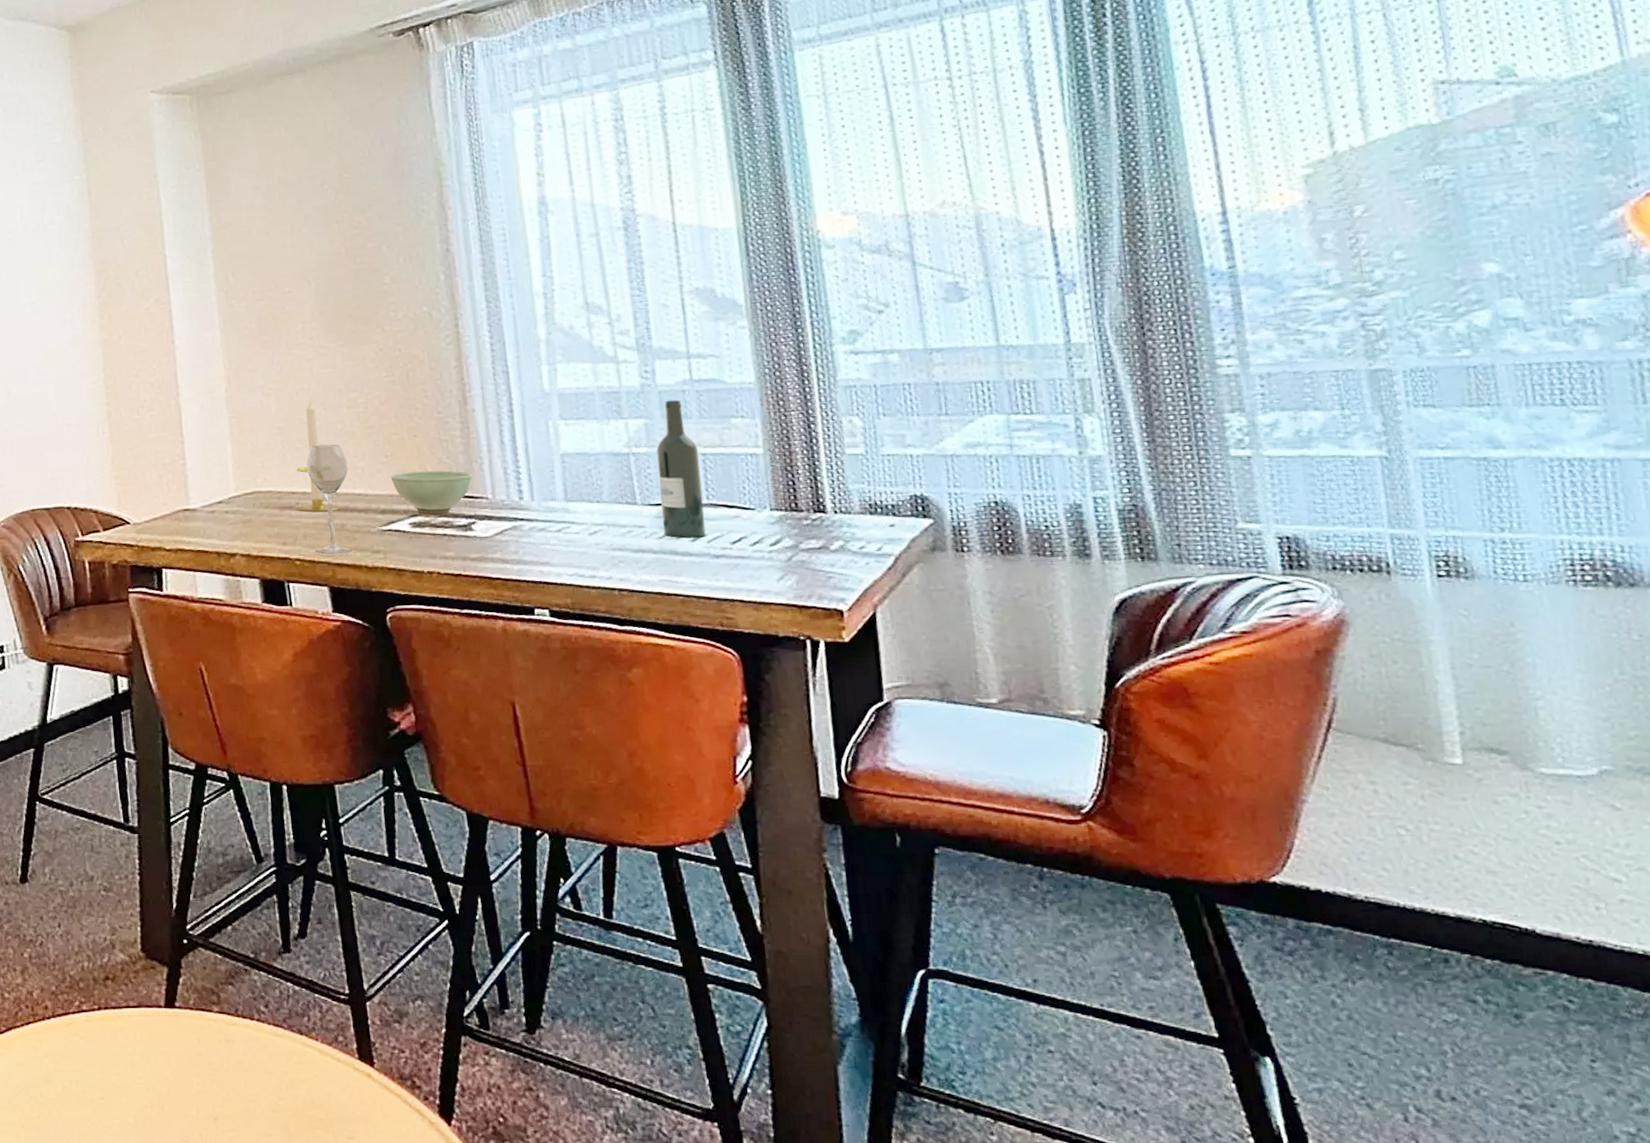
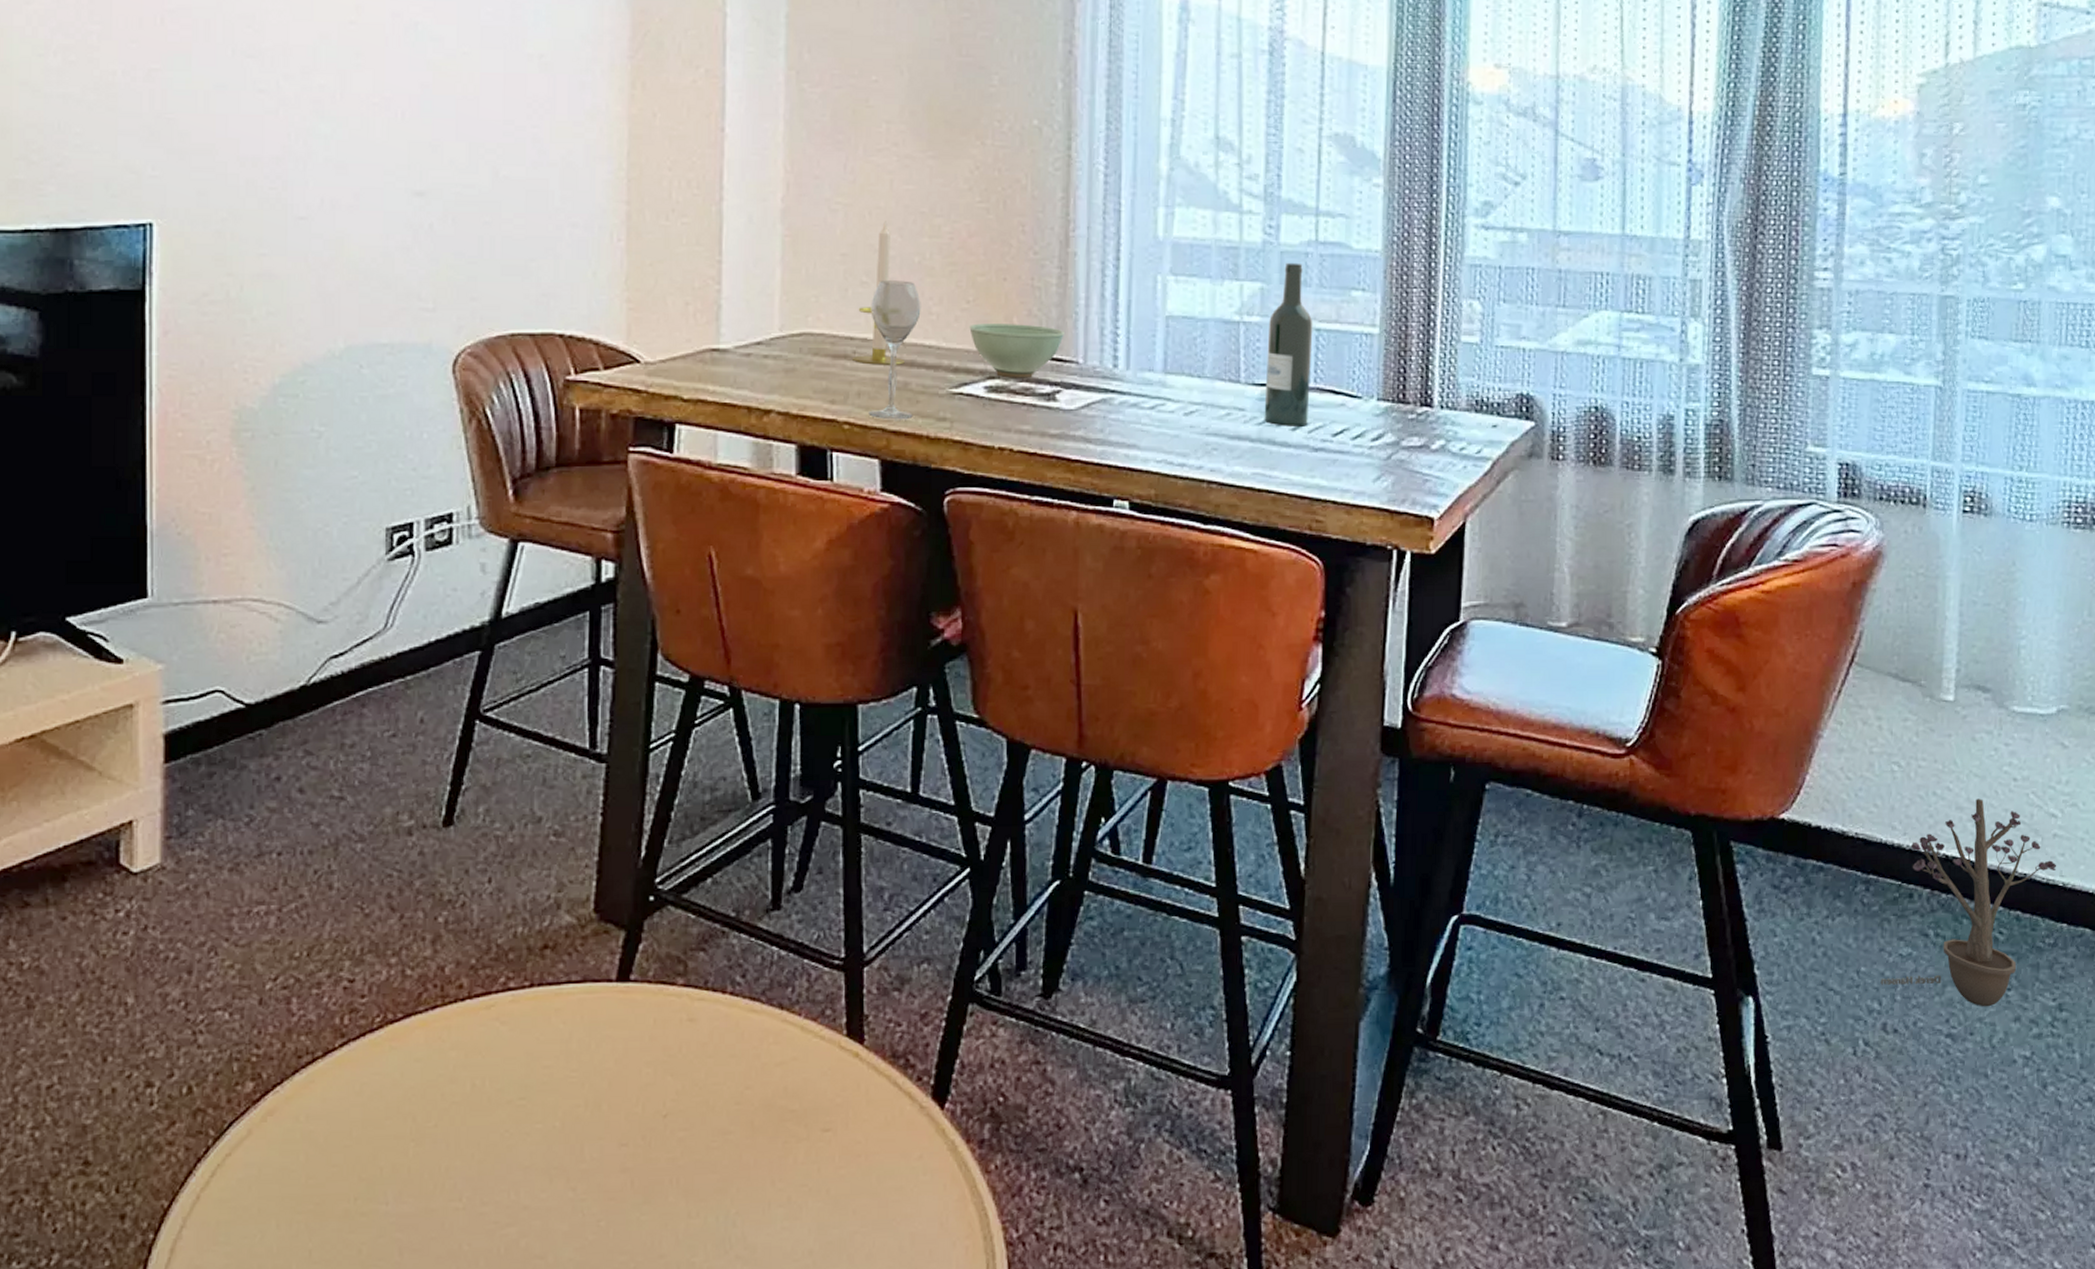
decorative plant: none [1424,862,1632,1079] -> present [1880,799,2057,1007]

